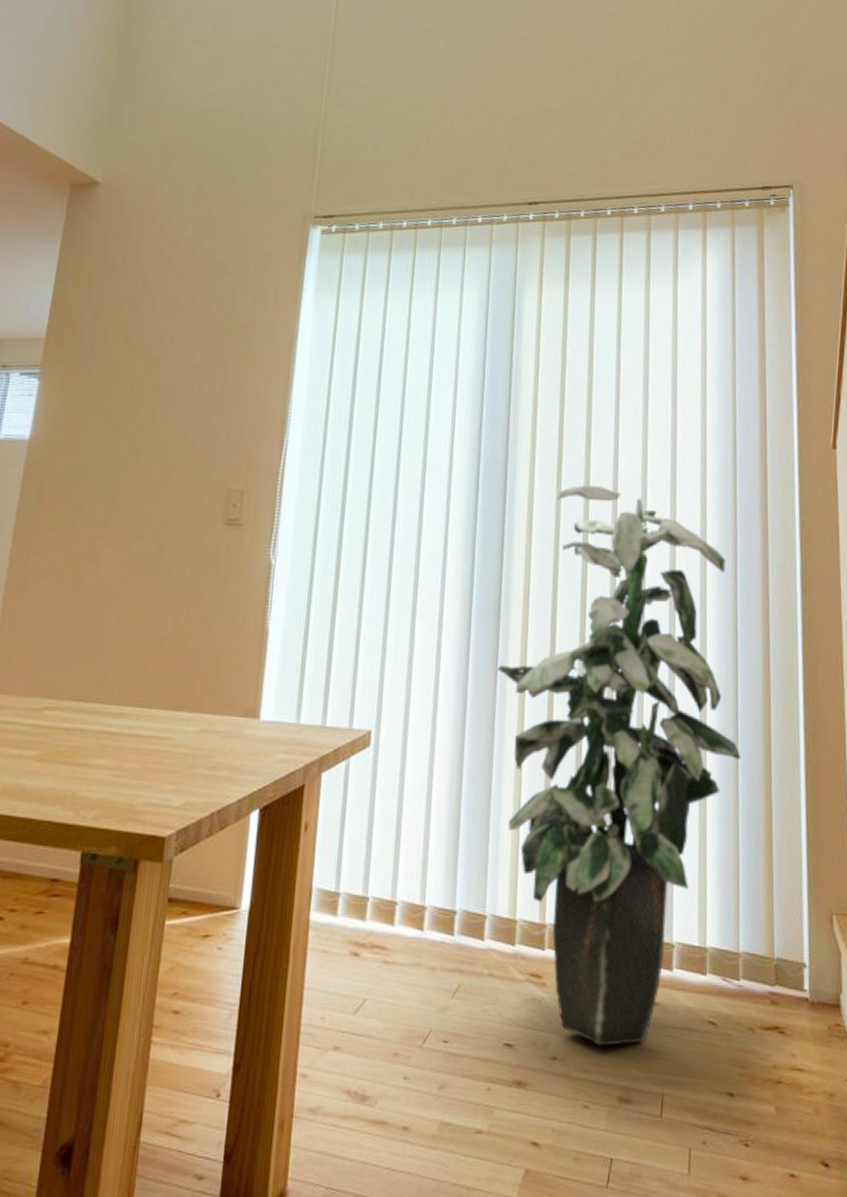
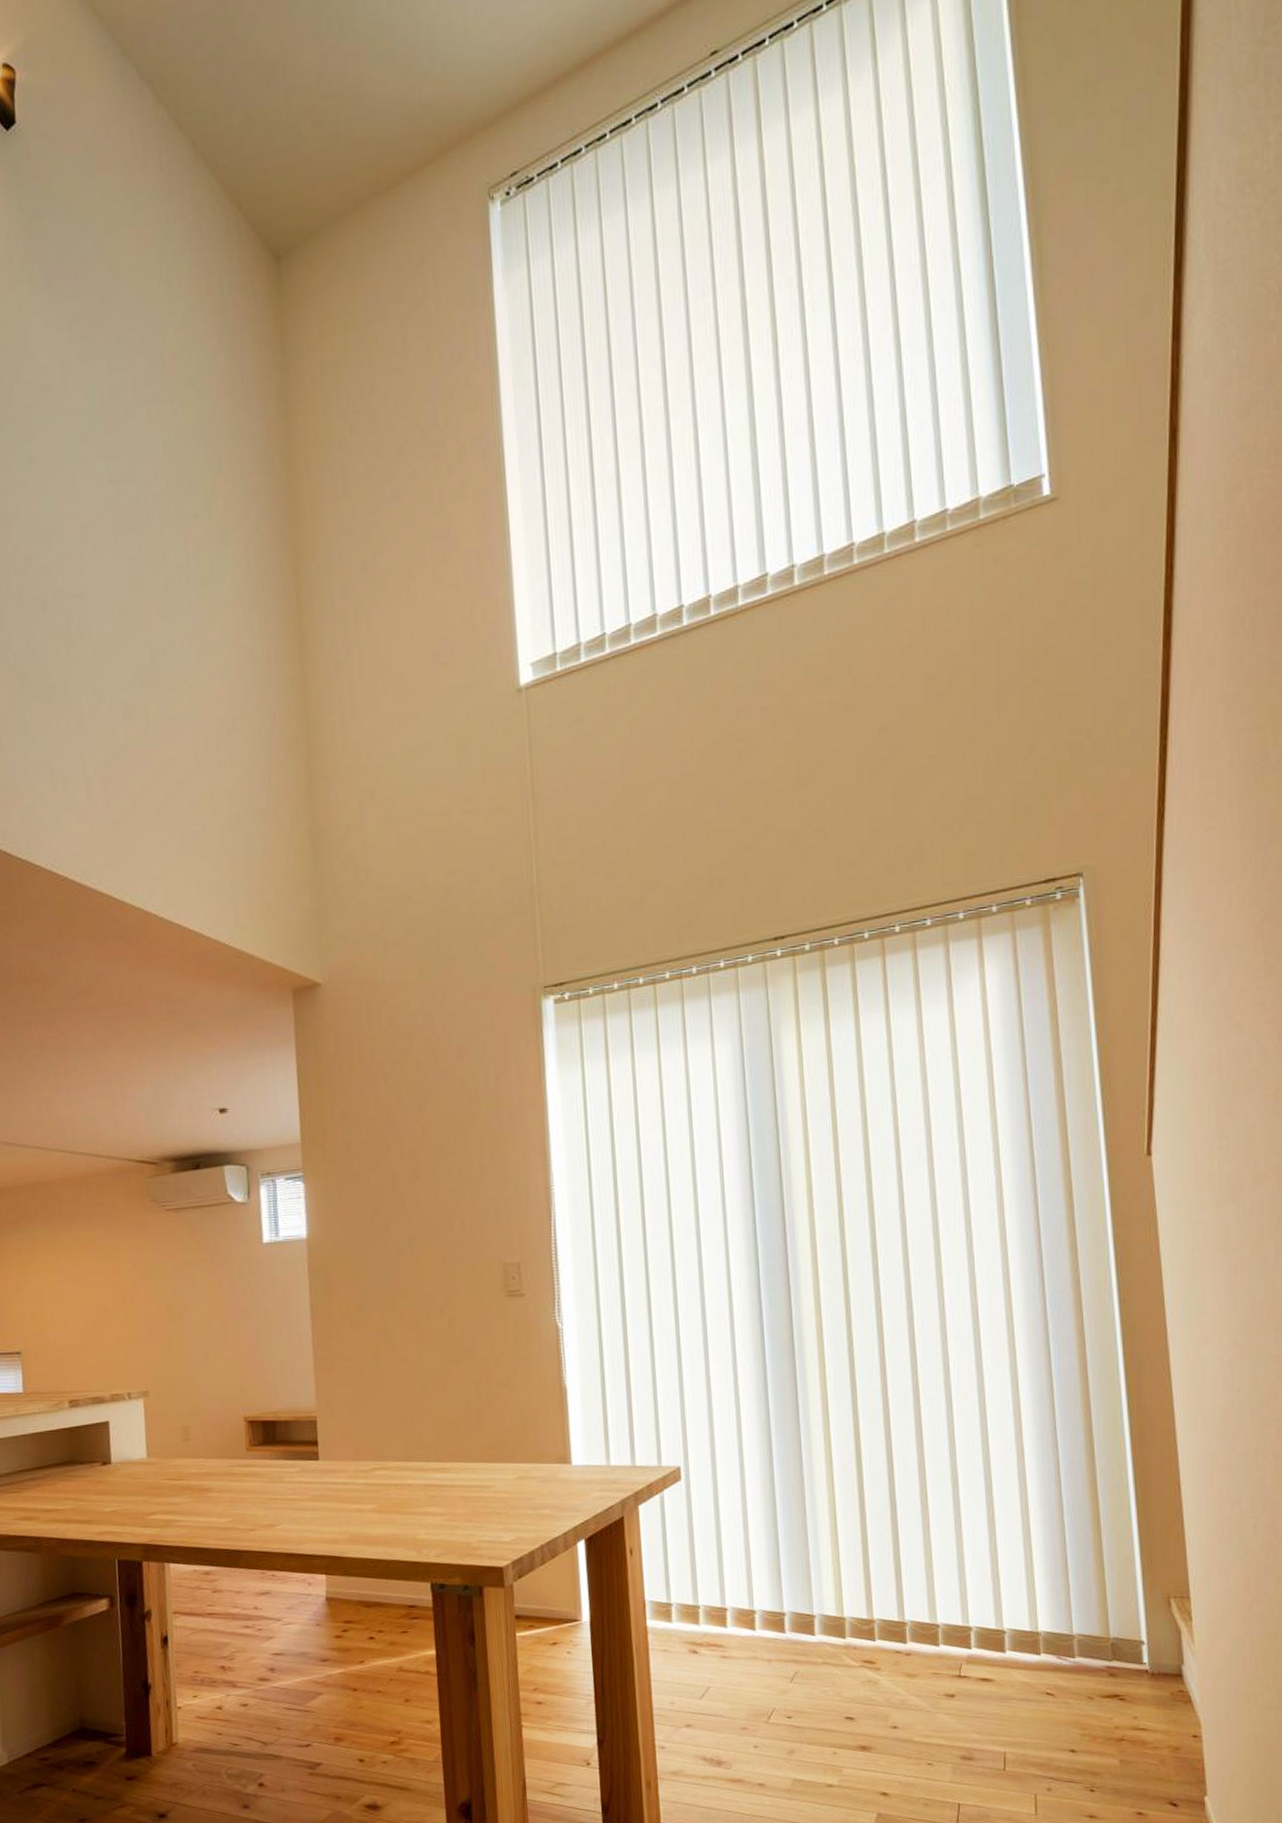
indoor plant: present [497,485,741,1047] -> none [798,1221,1063,1717]

